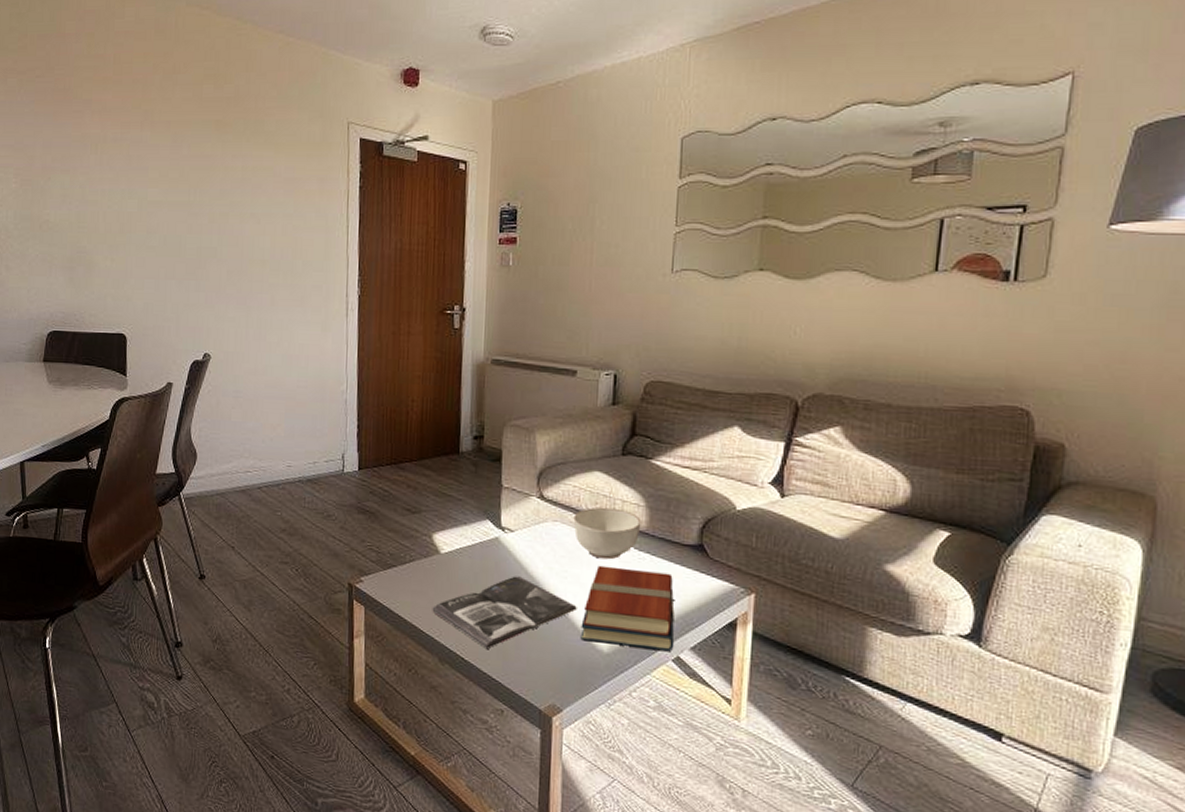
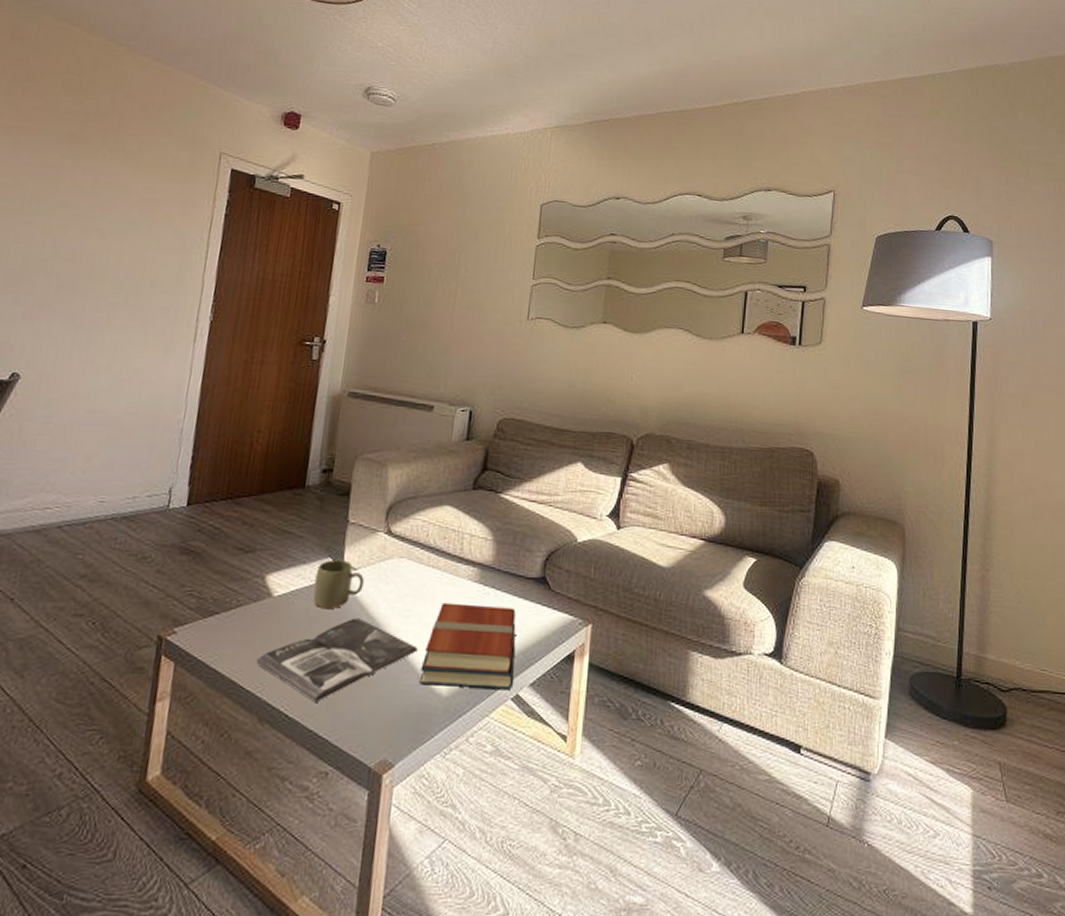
mug: none [476,521,521,566] -> present [313,559,364,608]
bowl: present [573,507,642,560] -> none [420,541,488,596]

